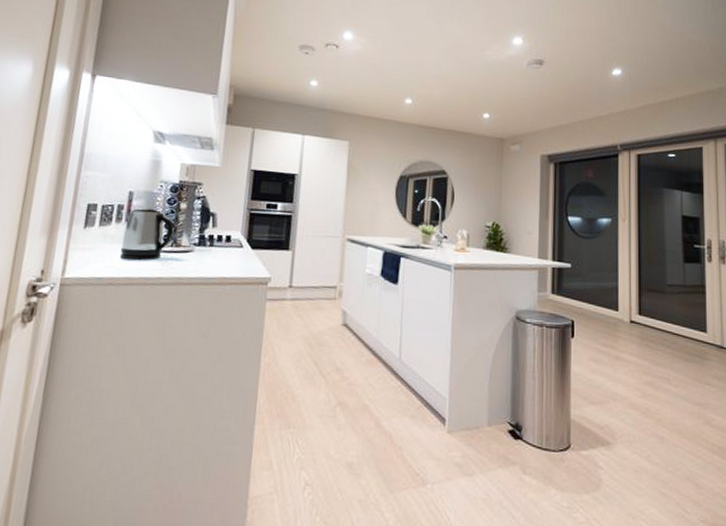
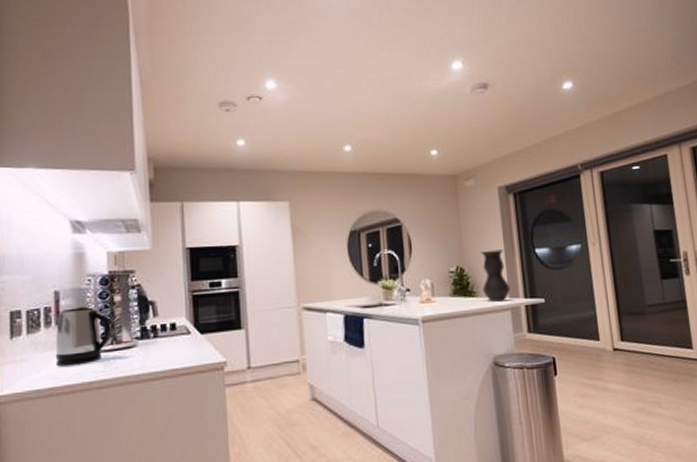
vase: none [514,211,540,261] -> present [481,249,511,302]

